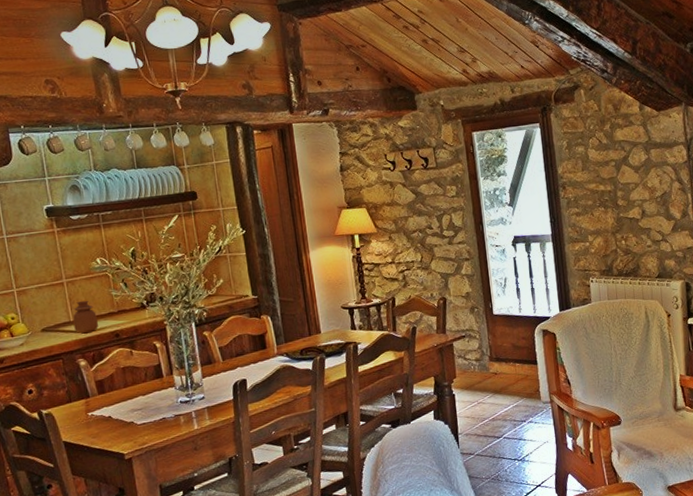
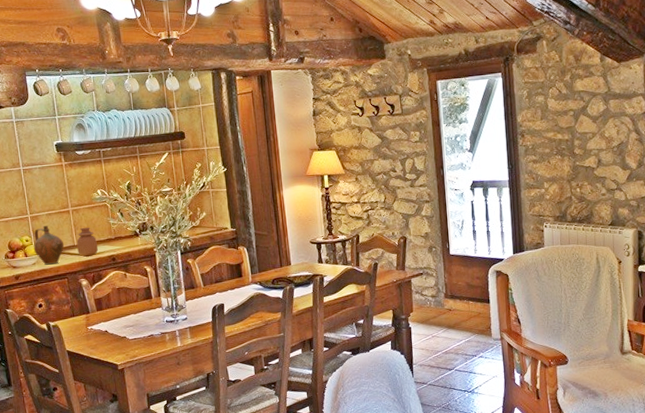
ceramic jug: none [20,300,58,345] -> present [33,226,64,265]

